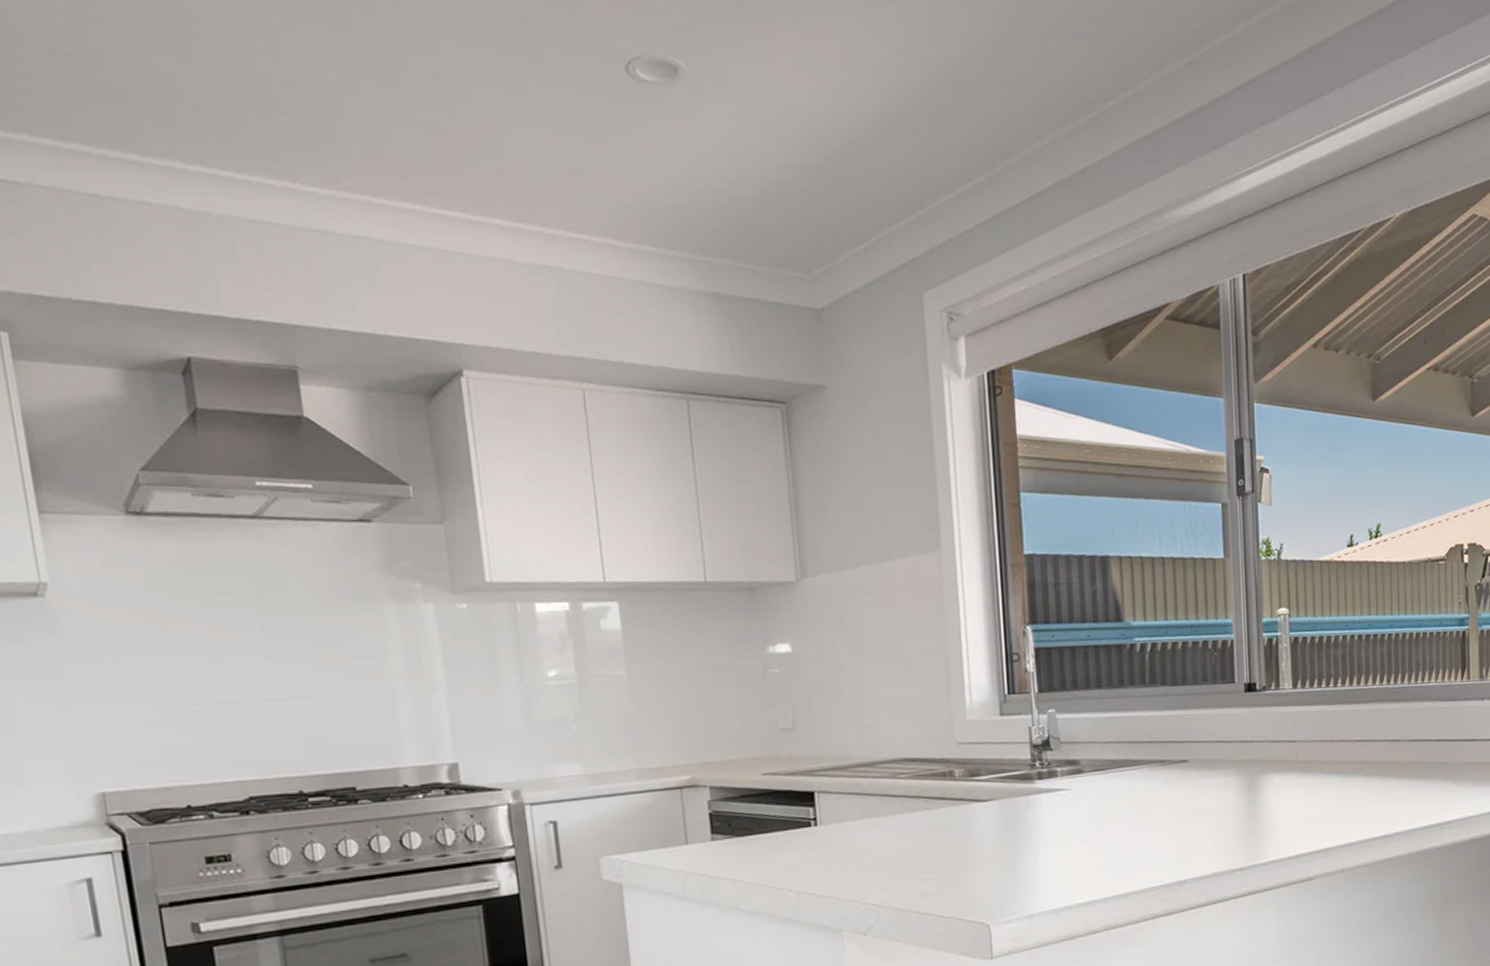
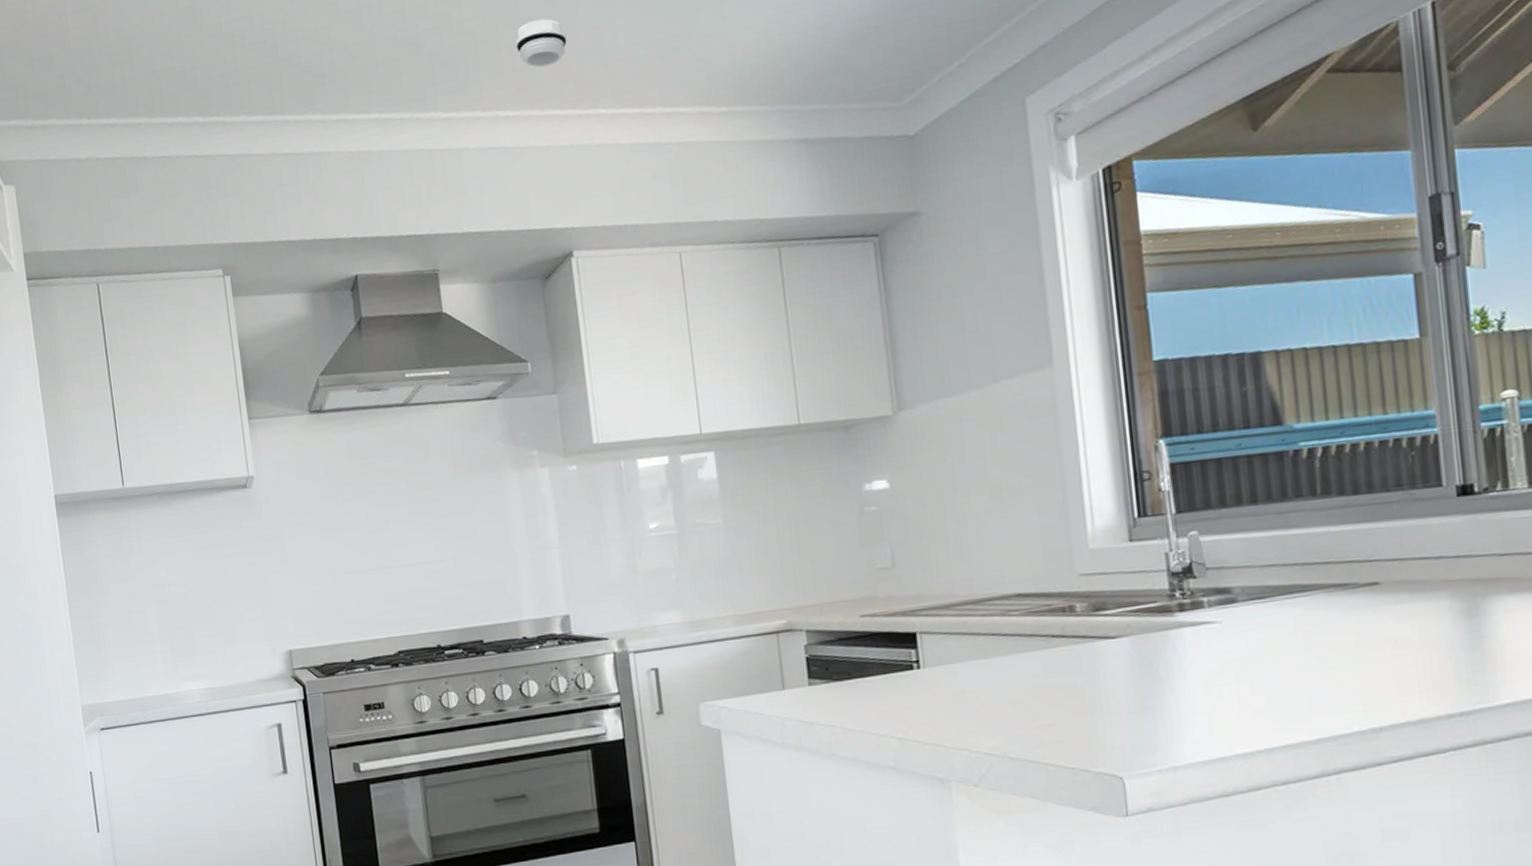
smoke detector: none [394,102,456,158] -> present [516,18,567,68]

